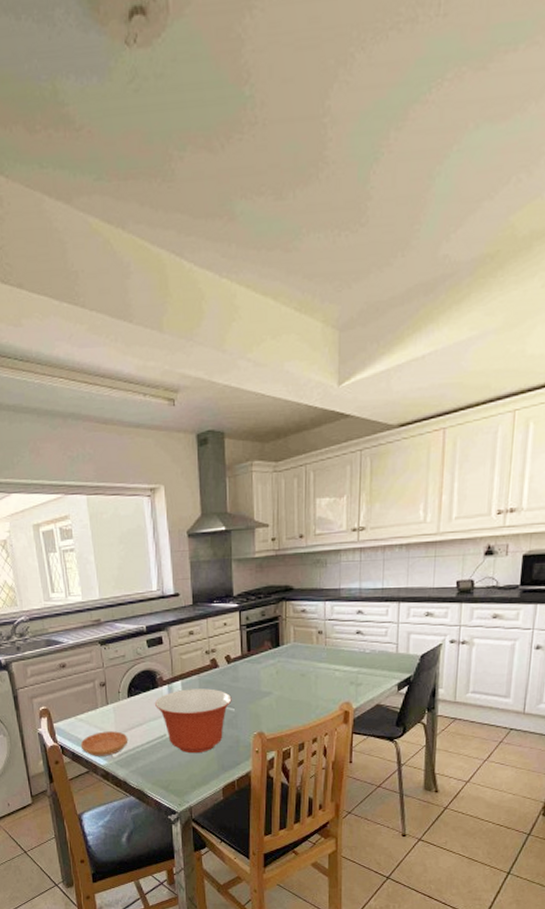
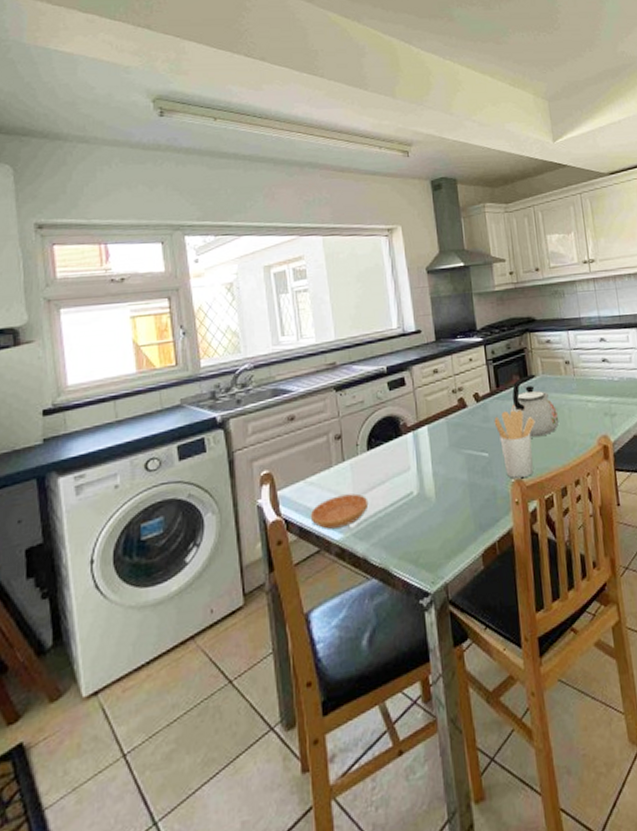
mixing bowl: present [154,688,232,754] -> none [398,432,484,513]
utensil holder: none [242,673,282,732] -> present [494,410,535,479]
kettle: none [257,641,305,699] -> present [509,374,559,438]

